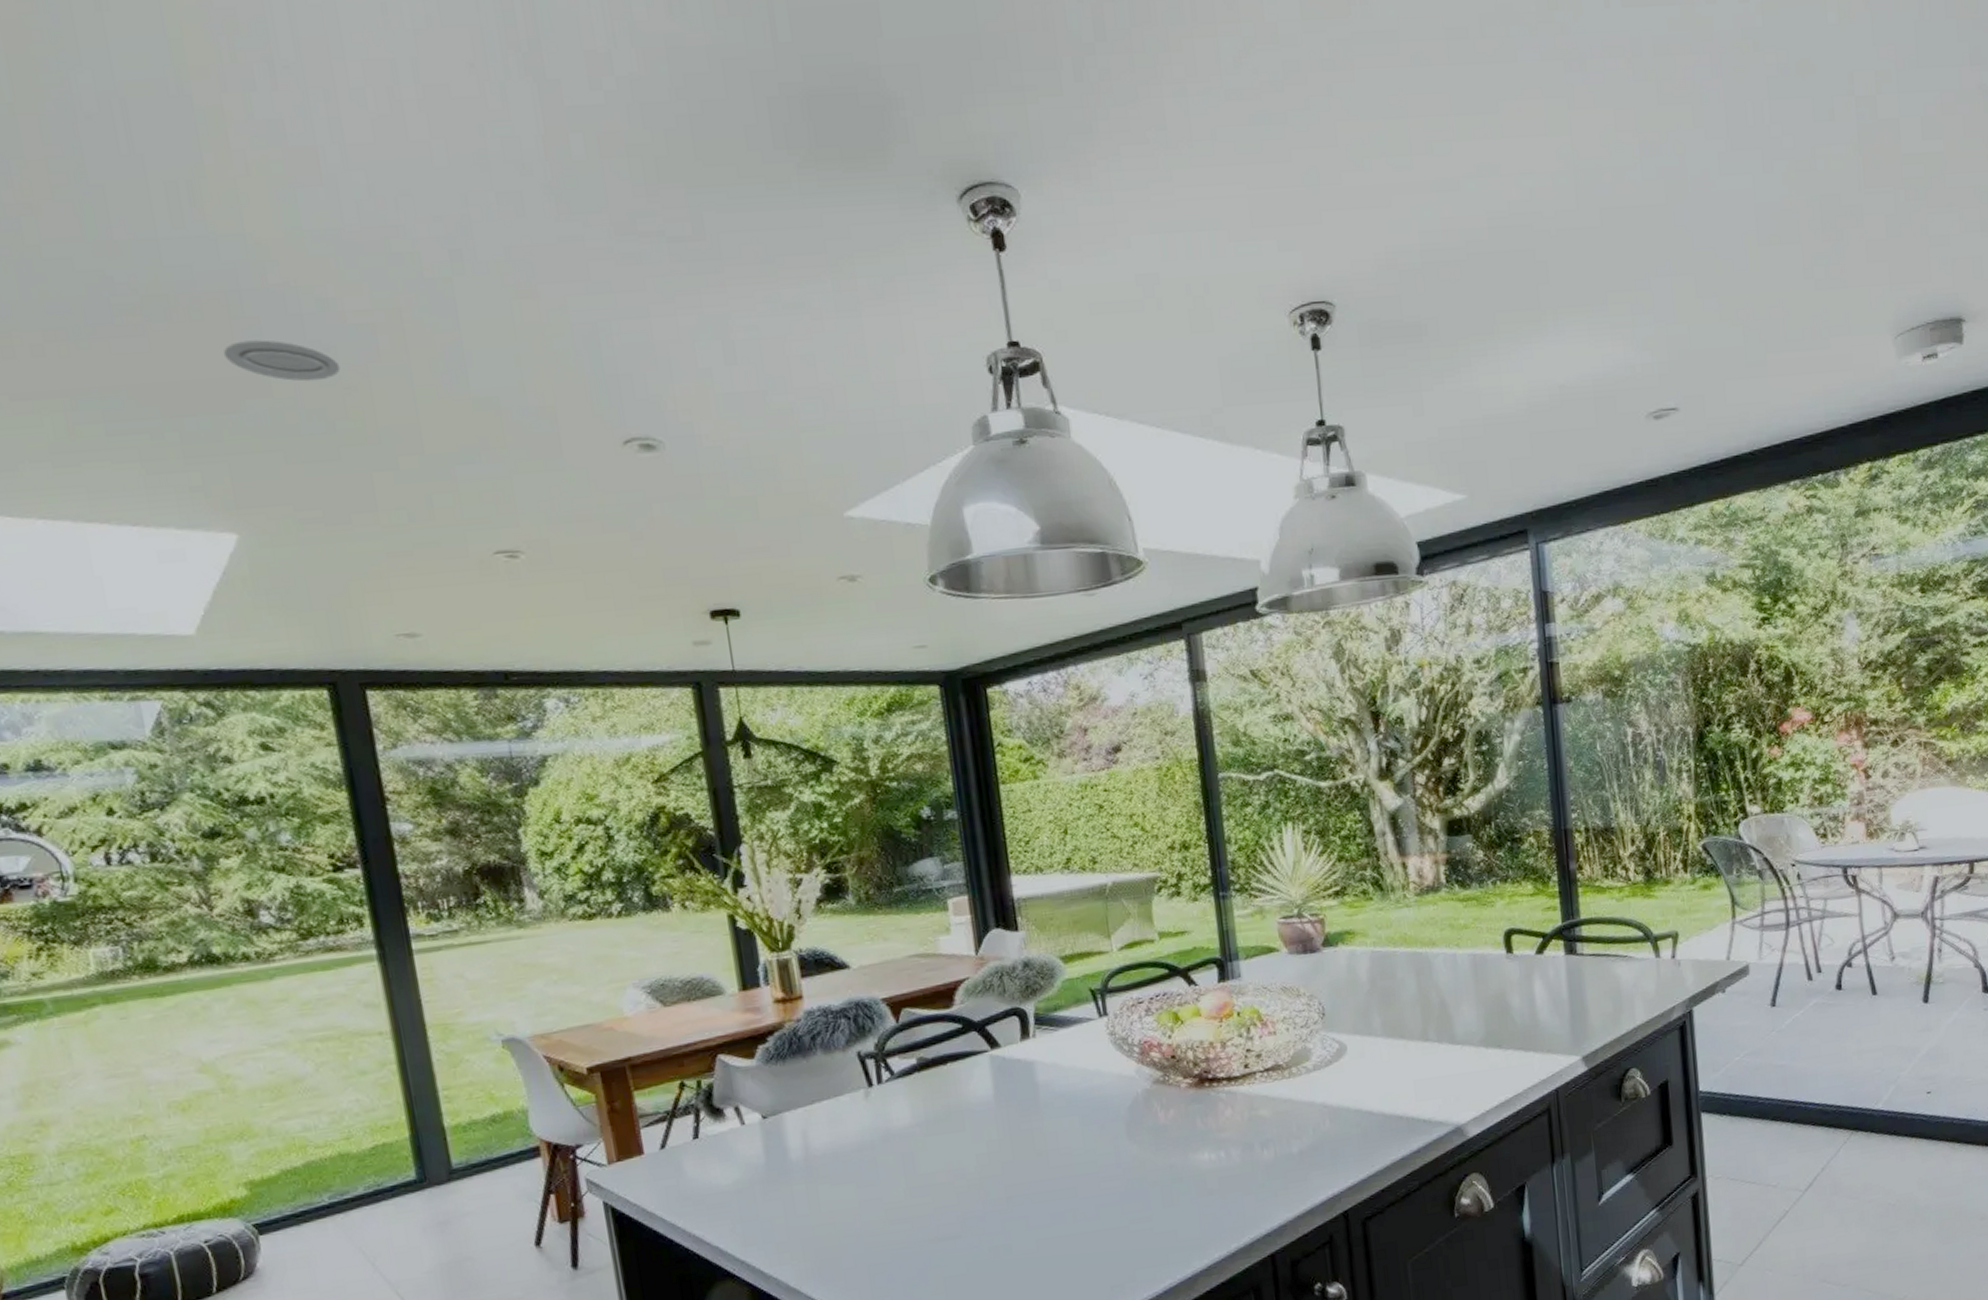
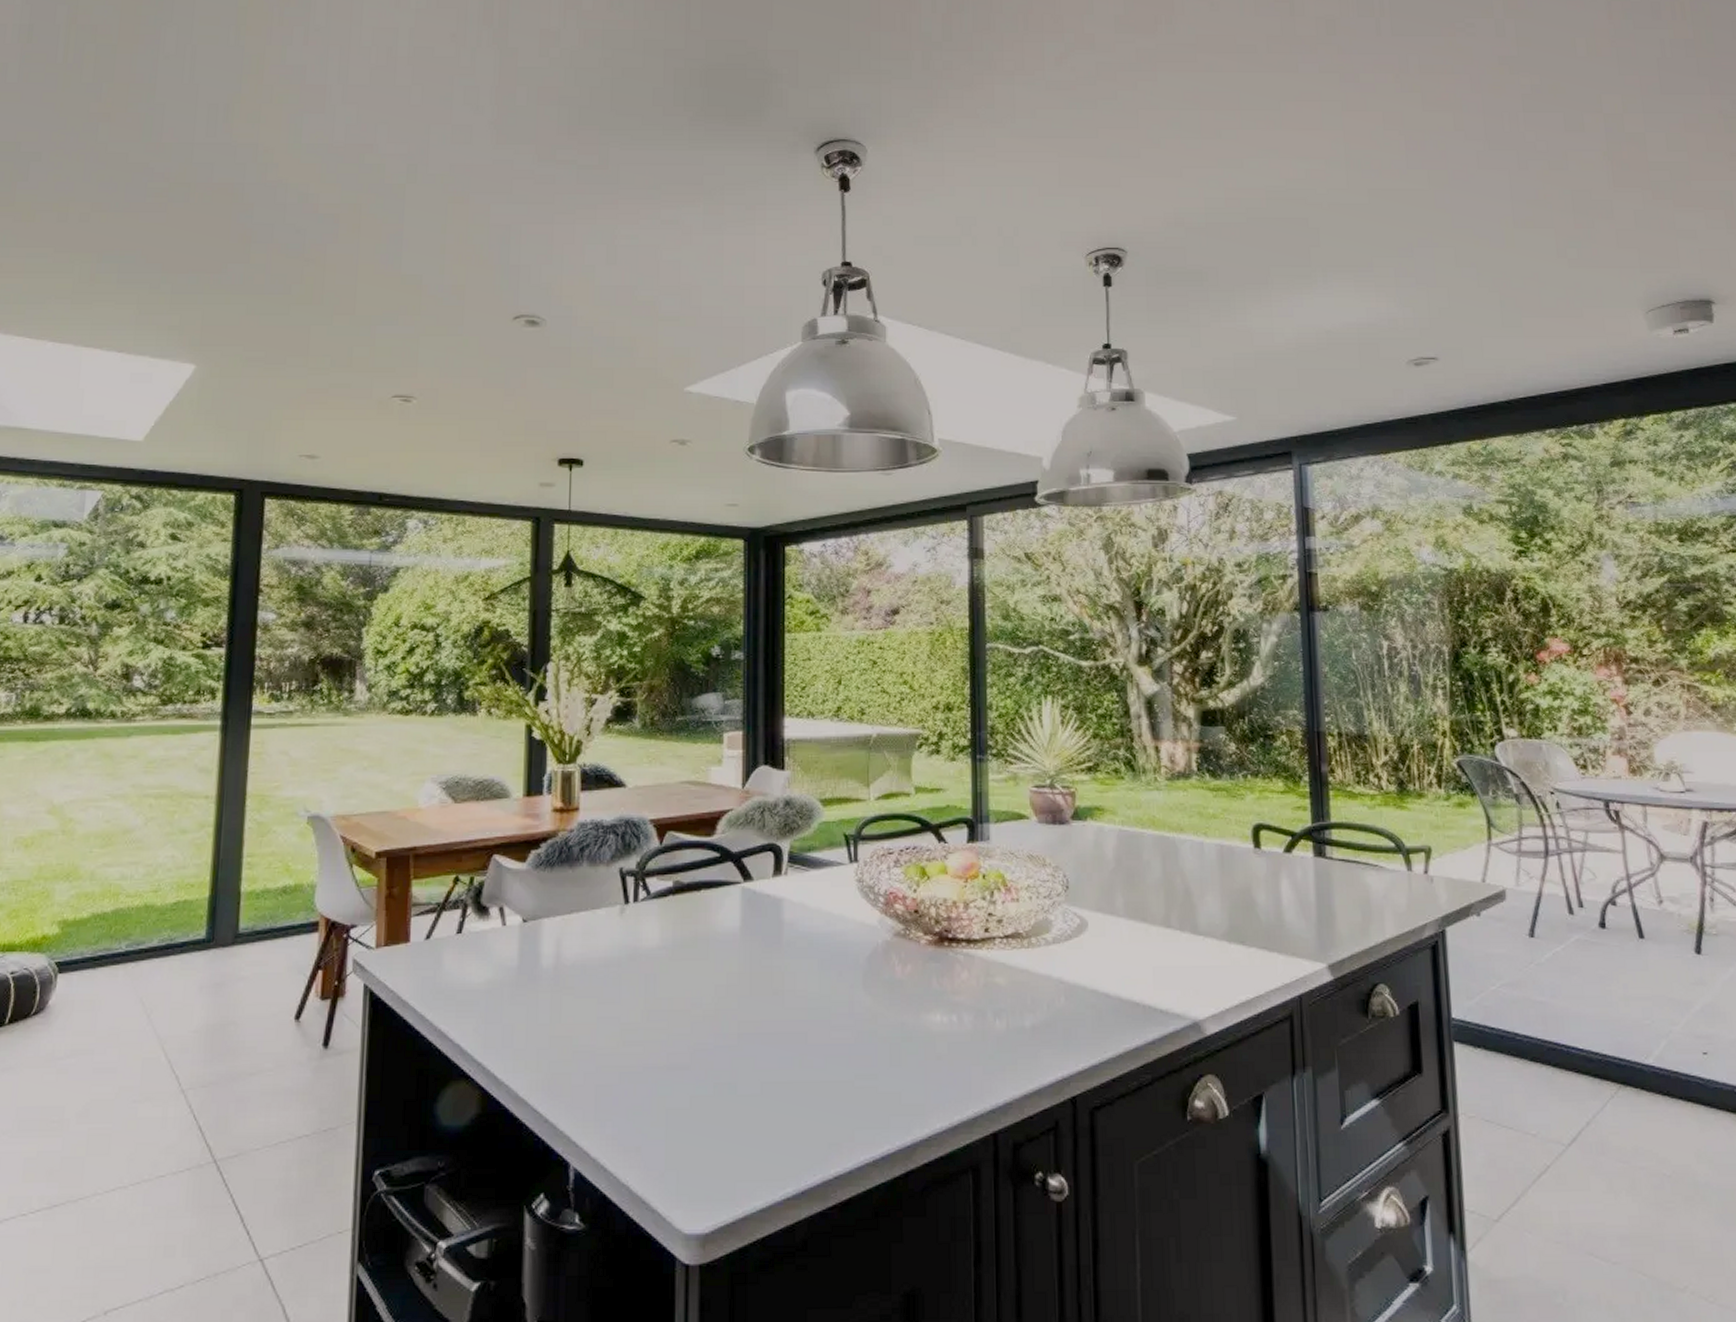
recessed light: present [224,340,341,382] -> none [221,220,305,254]

